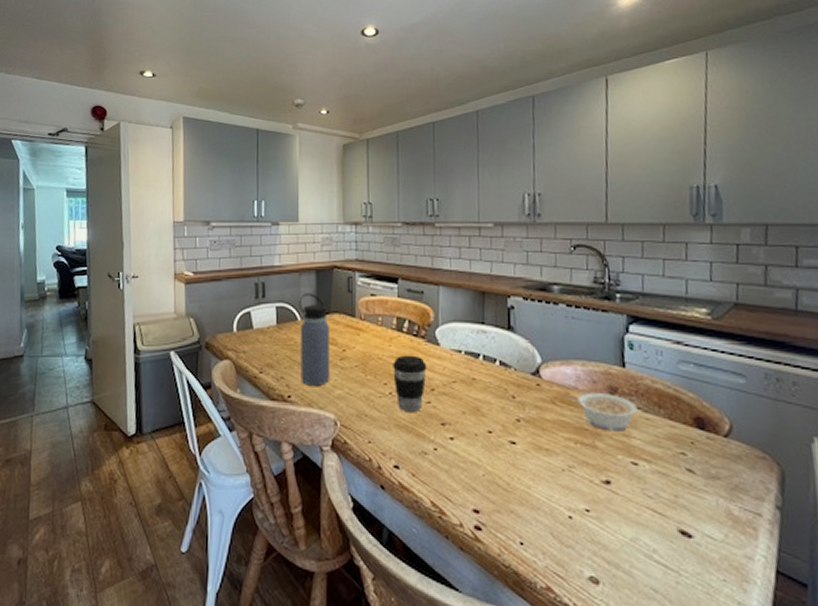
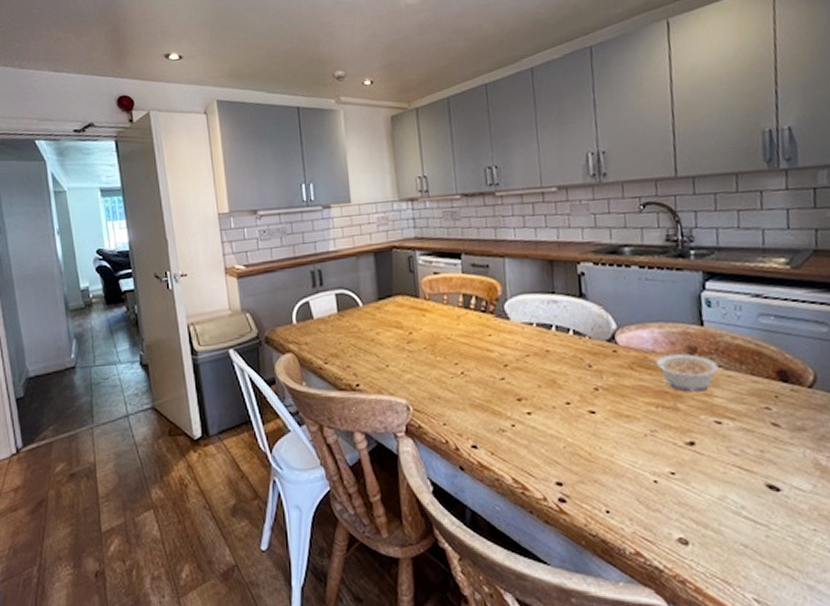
water bottle: present [298,293,331,385] -> none [358,276,399,372]
coffee cup: present [393,355,427,413] -> none [462,332,498,391]

